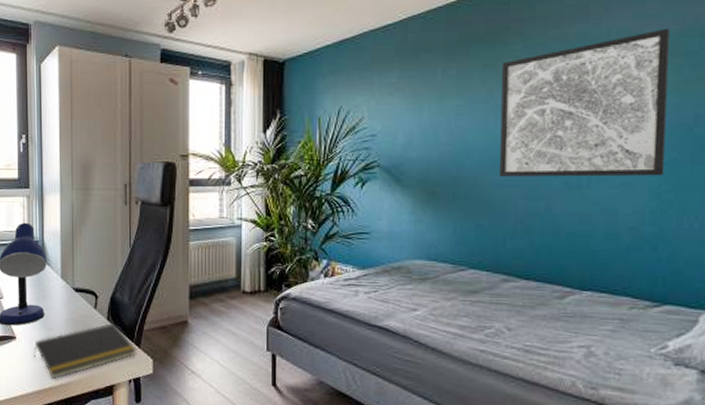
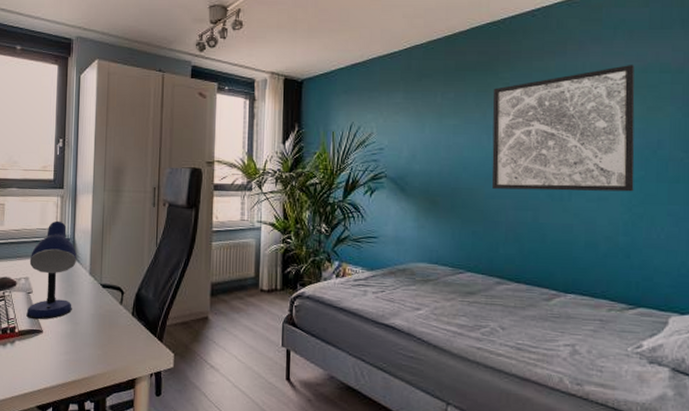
notepad: present [33,322,136,379] -> none [59,317,159,372]

